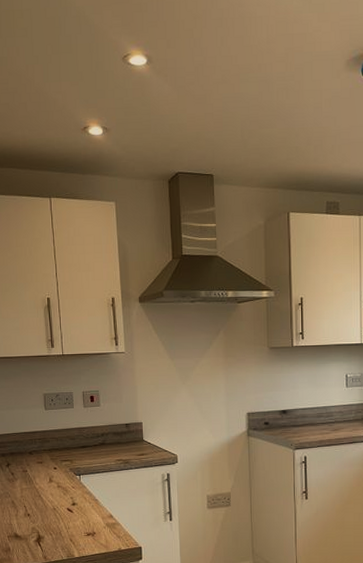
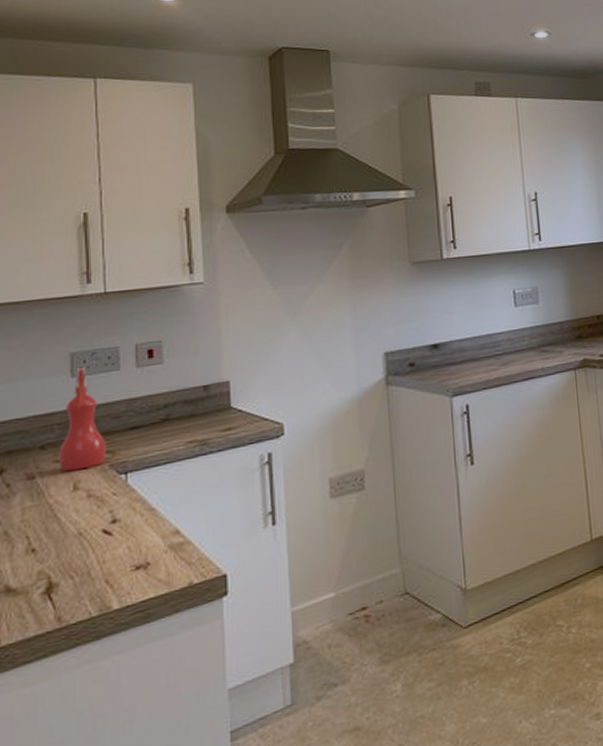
spray bottle: none [40,404,68,470] -> present [59,368,106,472]

